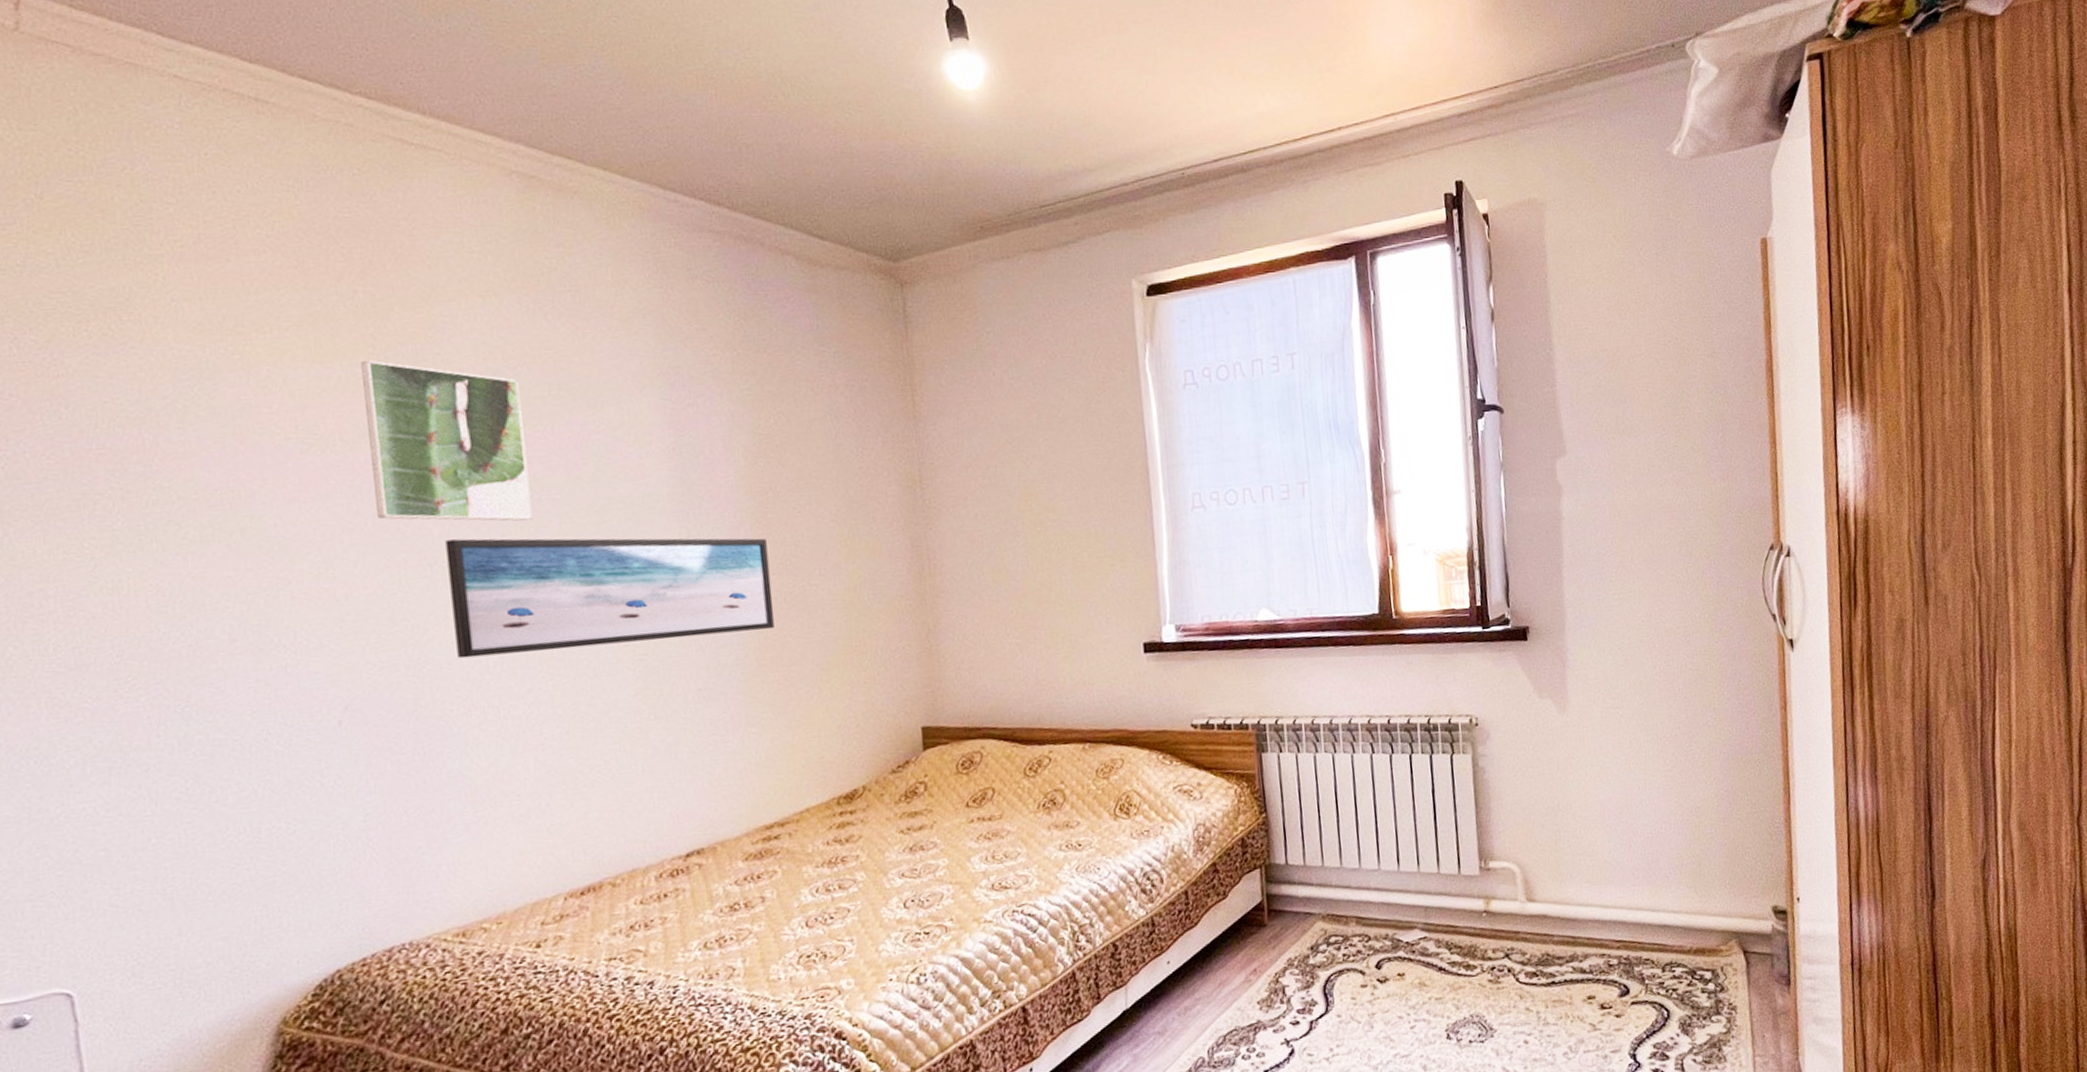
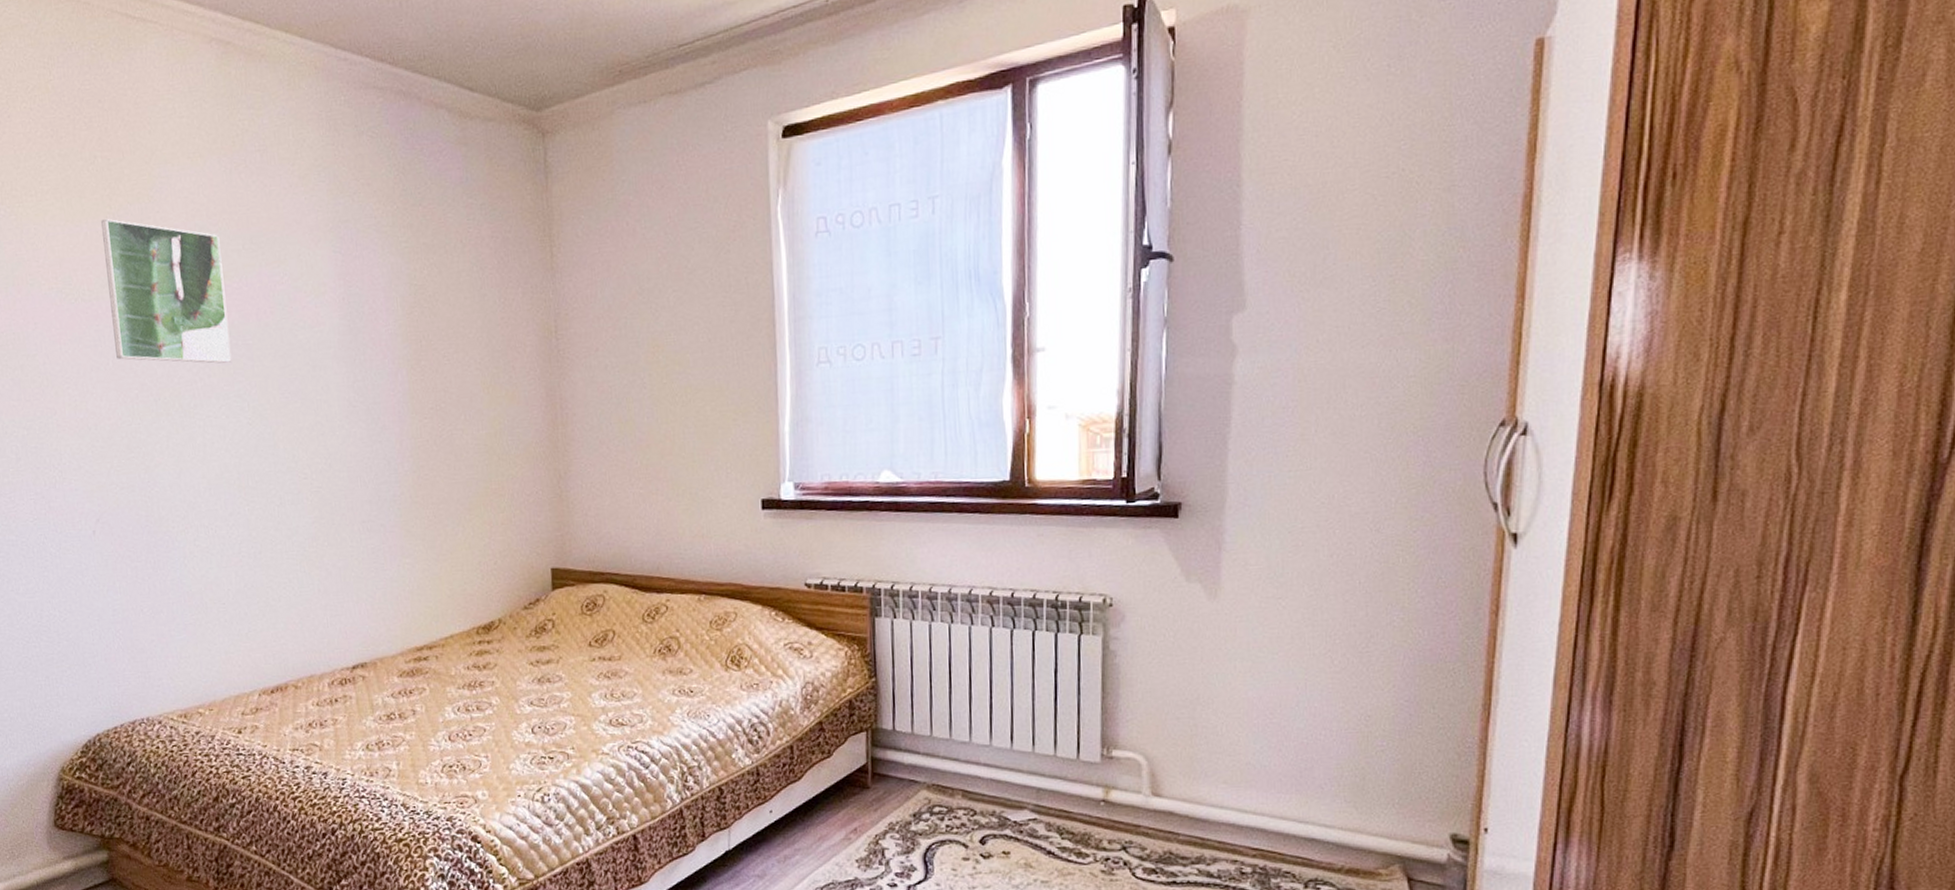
wall art: present [445,538,774,659] -> none [166,378,426,483]

